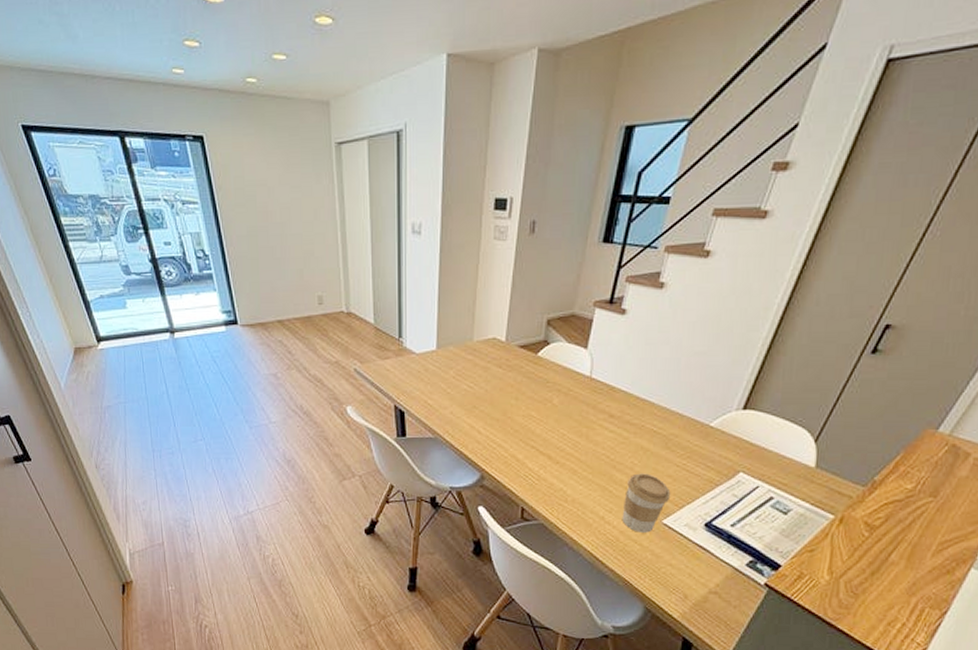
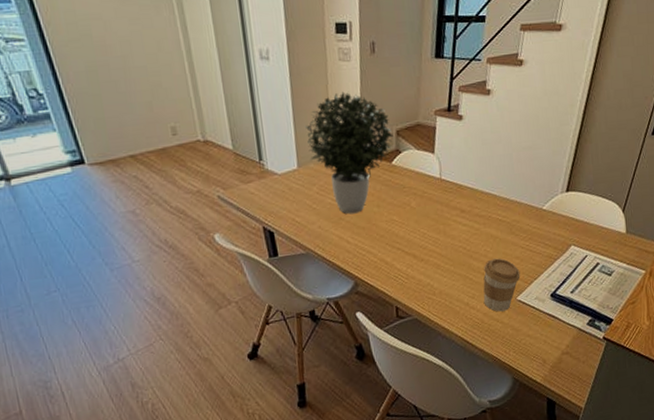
potted plant: none [449,273,543,404] -> present [304,91,393,215]

